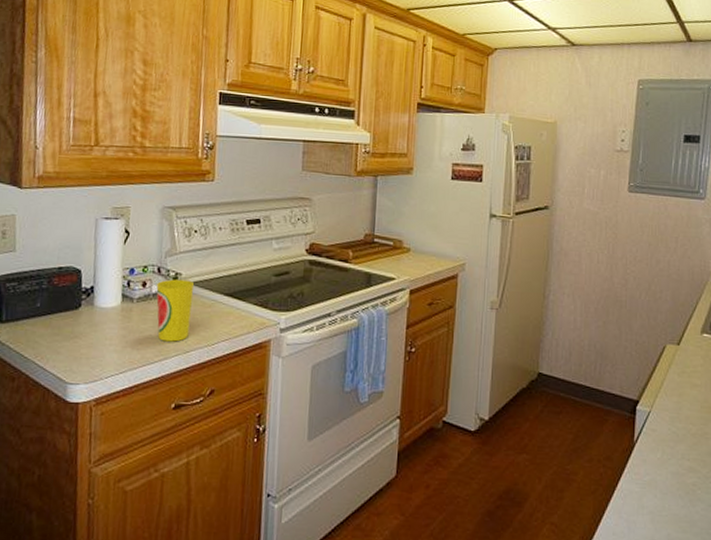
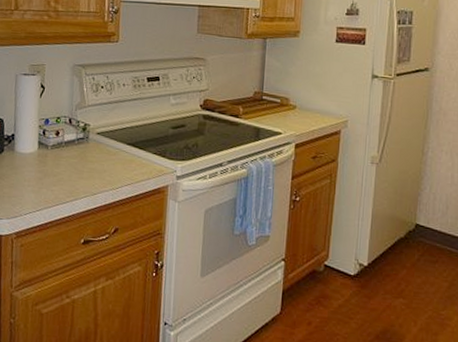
cup: present [156,279,194,342] -> none [68,129,100,185]

